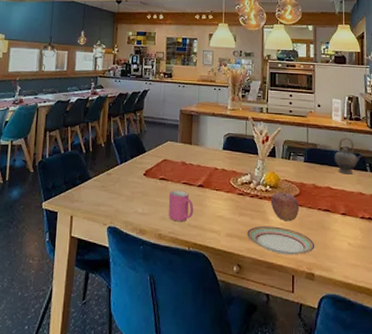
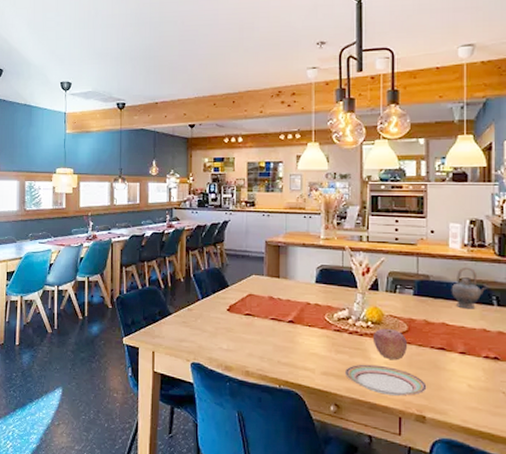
mug: present [169,190,194,222] -> none [256,326,284,359]

